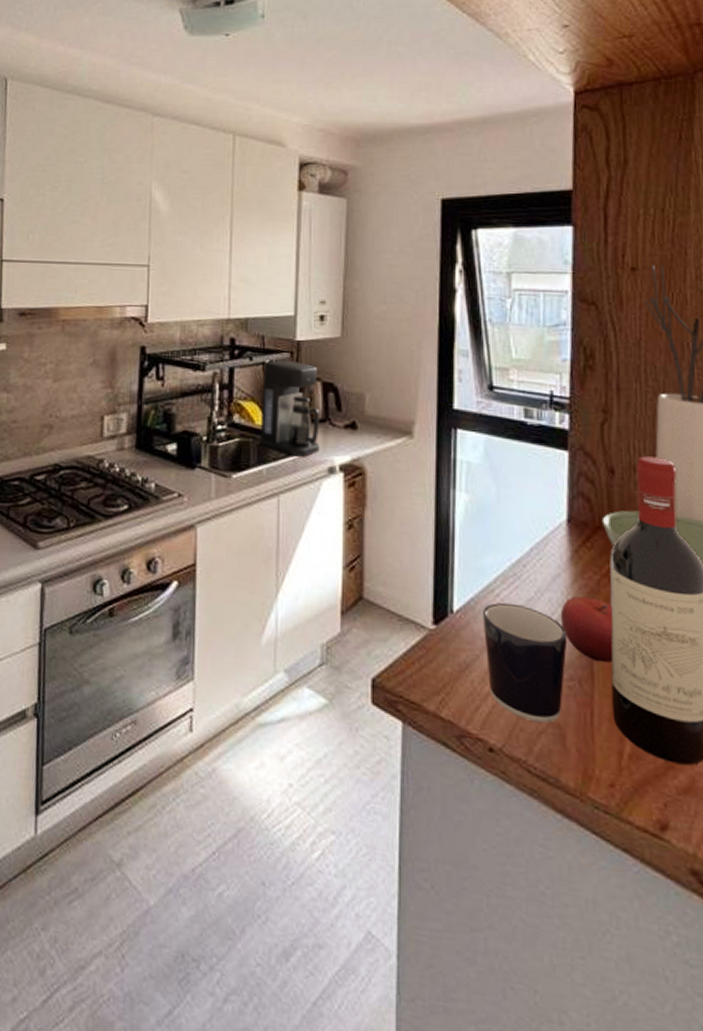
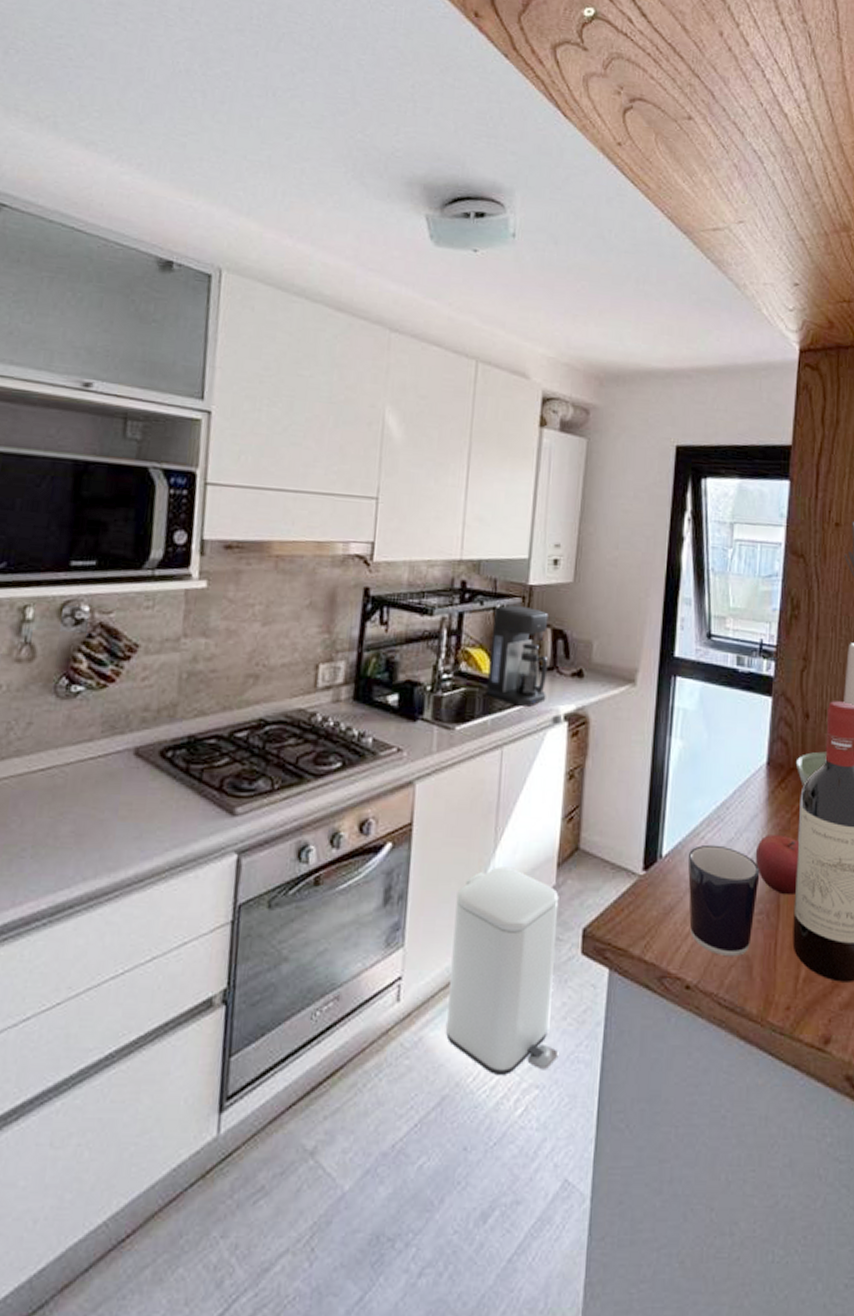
pedal bin: none [239,610,354,817] -> present [446,866,559,1075]

